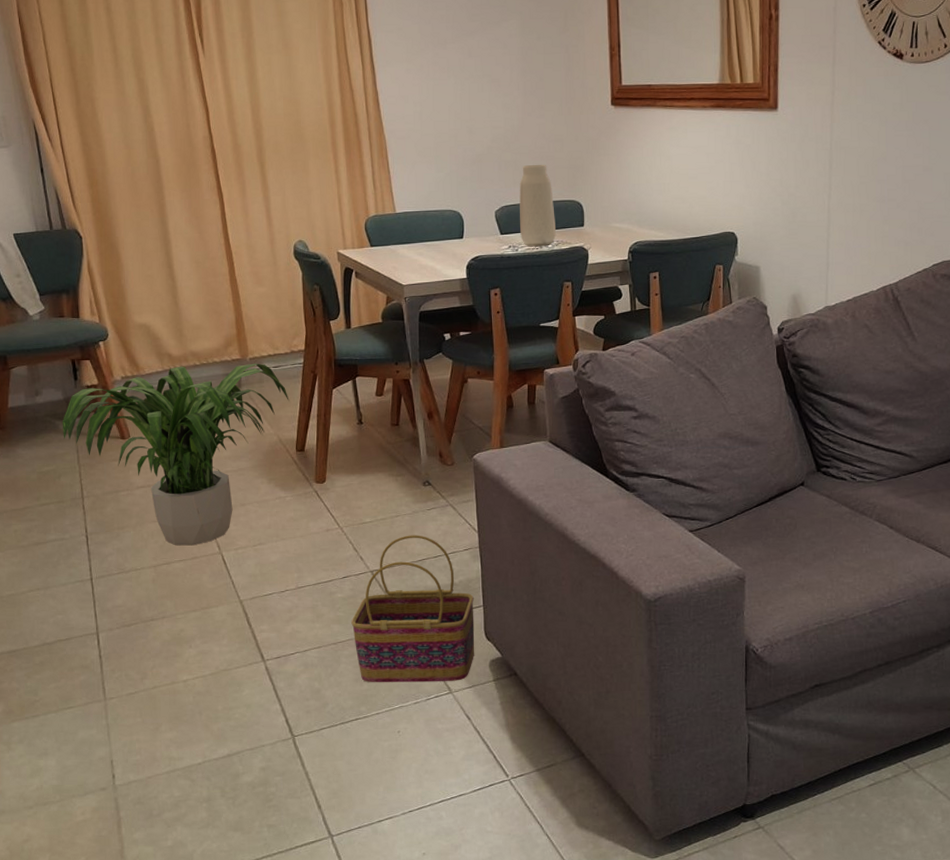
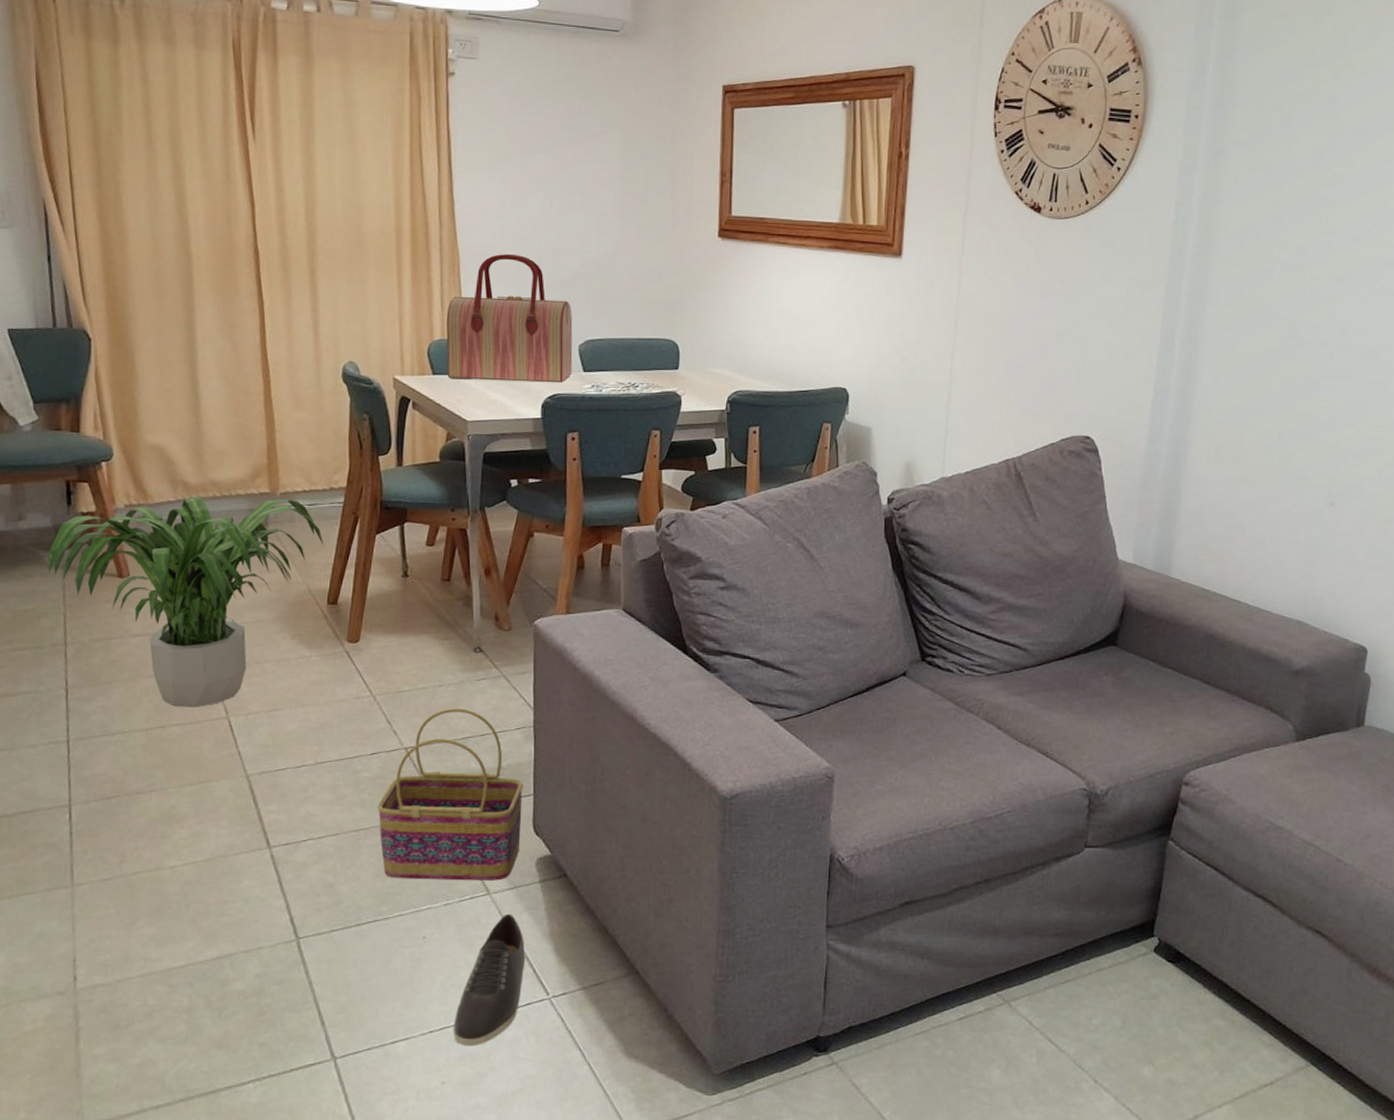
handbag: none [378,135,491,250] -> present [446,253,573,384]
shoe: none [429,708,486,823] -> present [453,913,526,1047]
vase: present [519,164,556,247] -> none [606,295,647,389]

